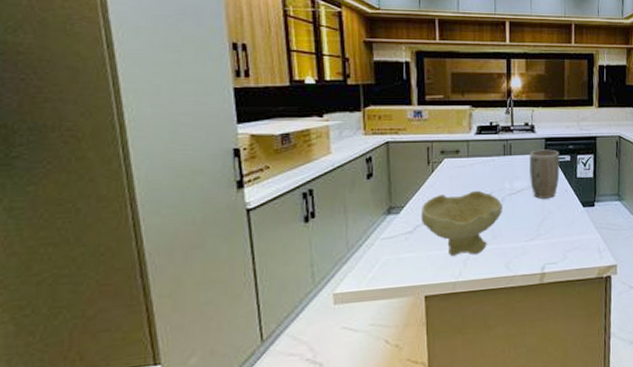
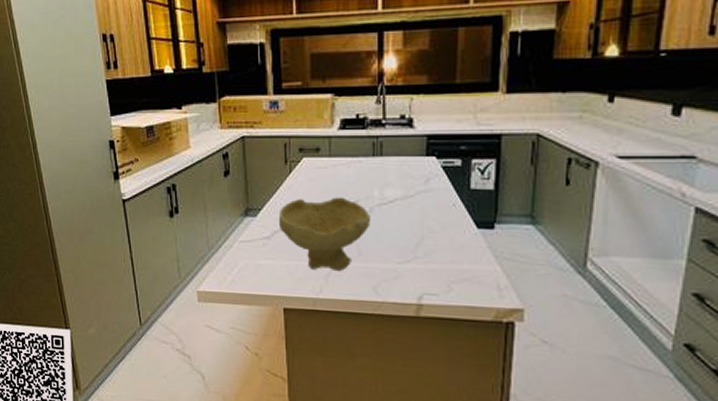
plant pot: present [529,149,560,199] -> none [406,150,446,213]

